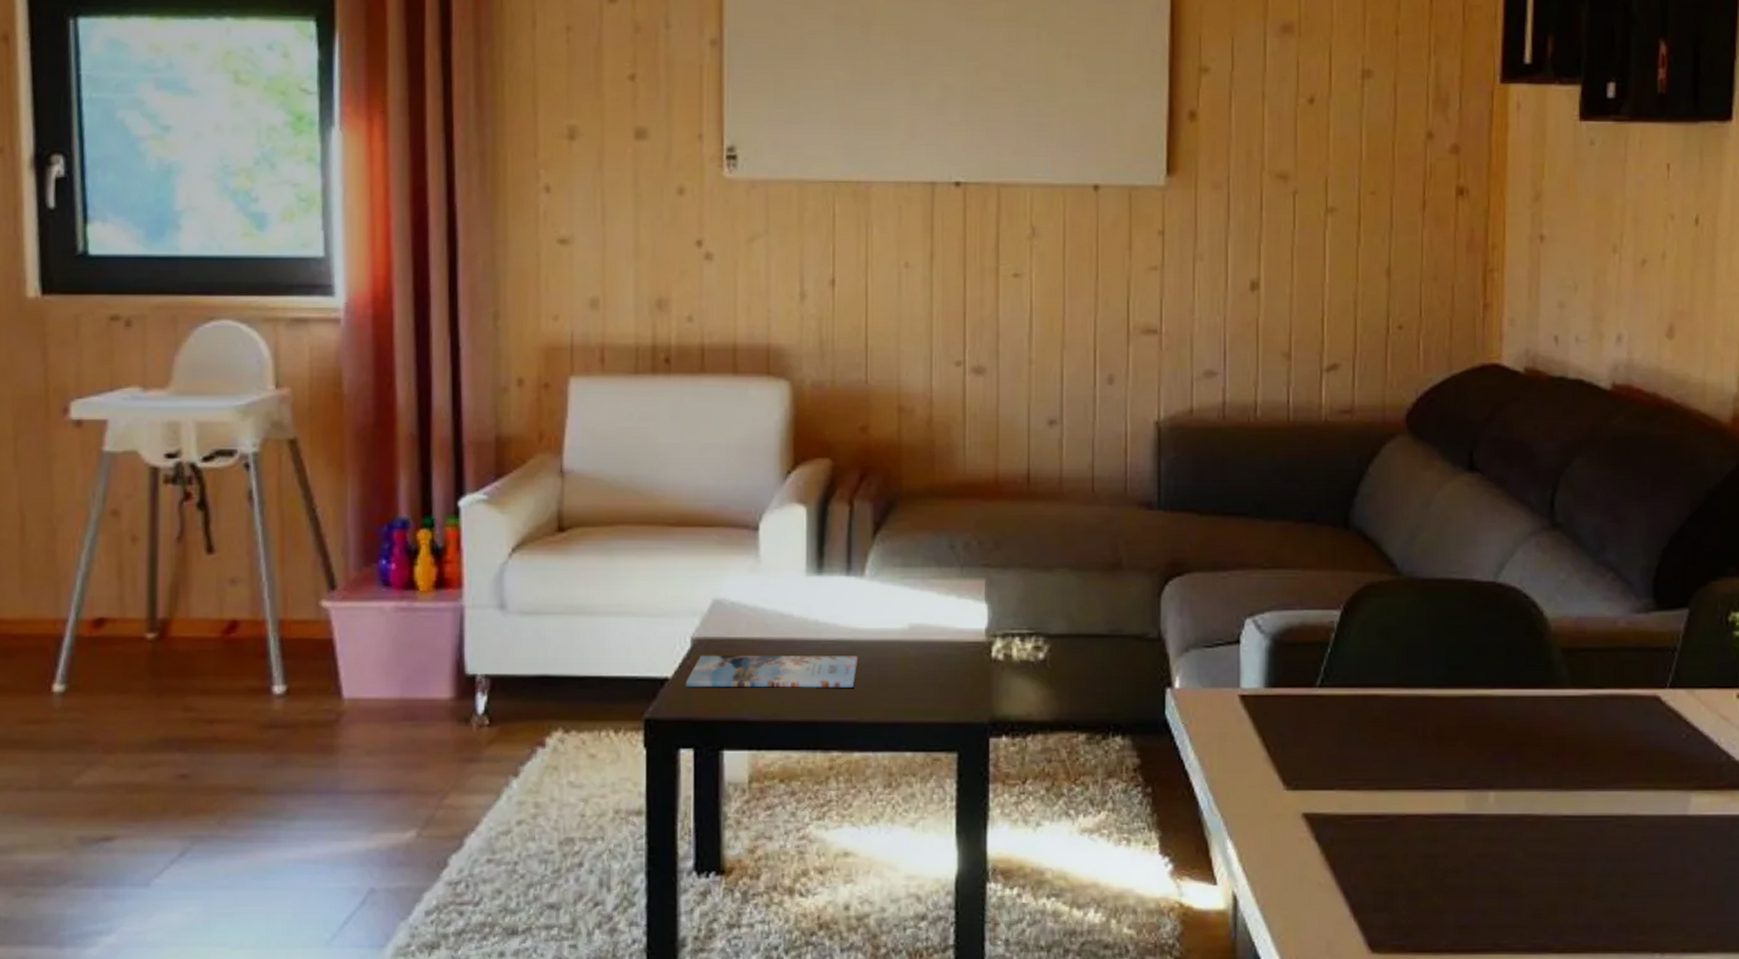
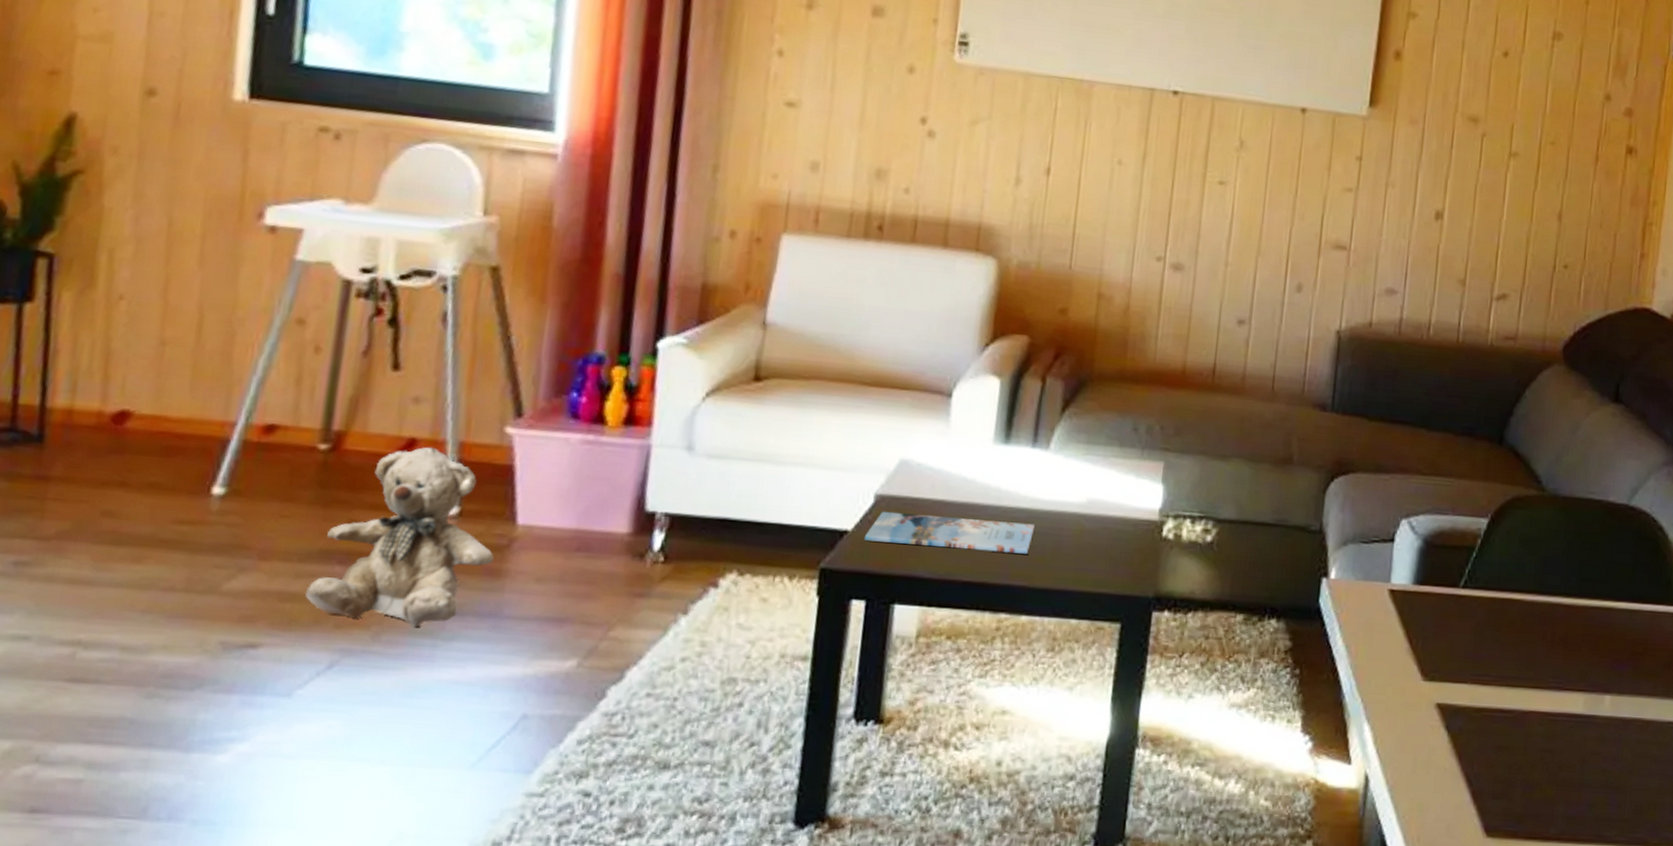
teddy bear: none [151,627,324,810] -> present [306,446,494,628]

